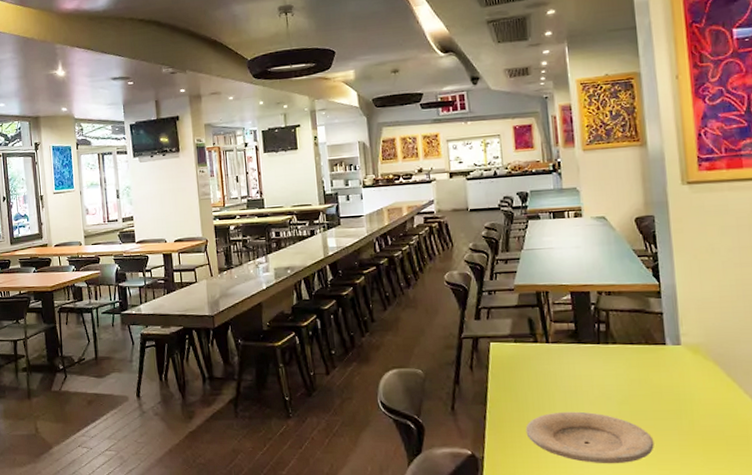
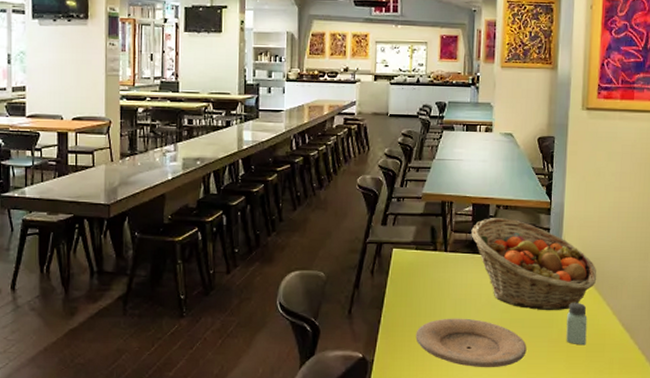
fruit basket: none [572,304,728,401] -> present [471,218,597,311]
saltshaker: none [697,391,725,438] -> present [566,303,588,346]

